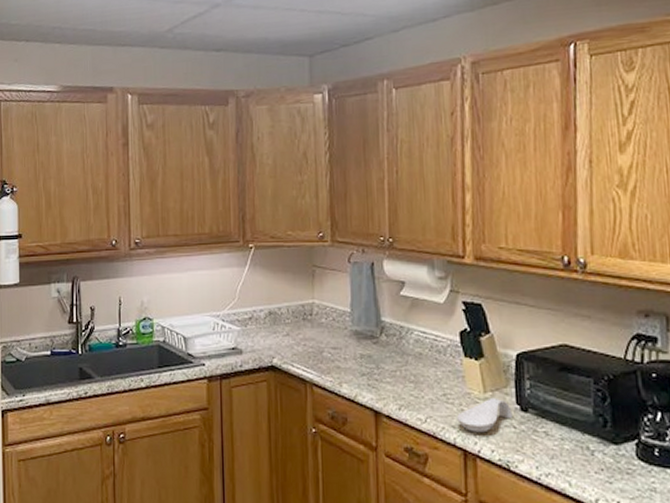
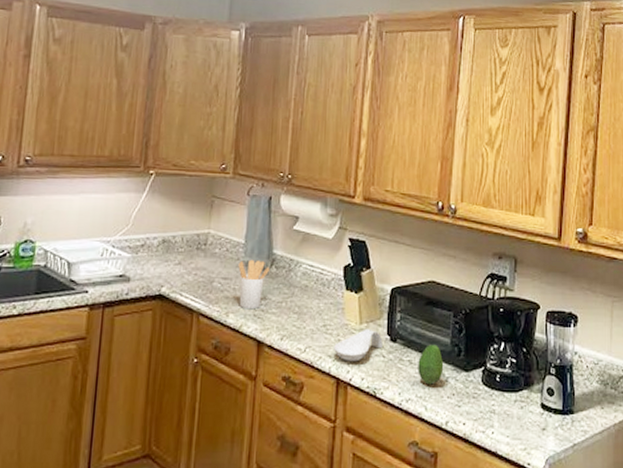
utensil holder: none [346,328,379,379] -> present [238,259,269,310]
fruit: none [555,414,588,459] -> present [418,344,444,385]

